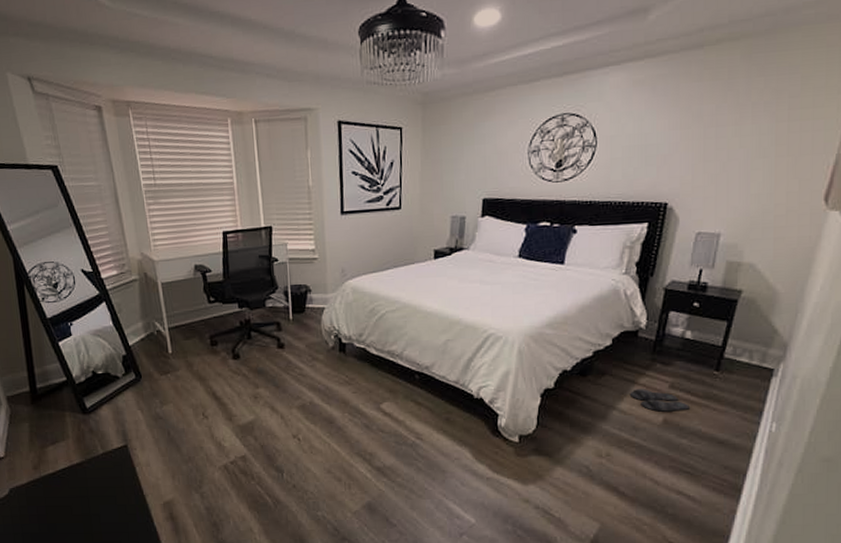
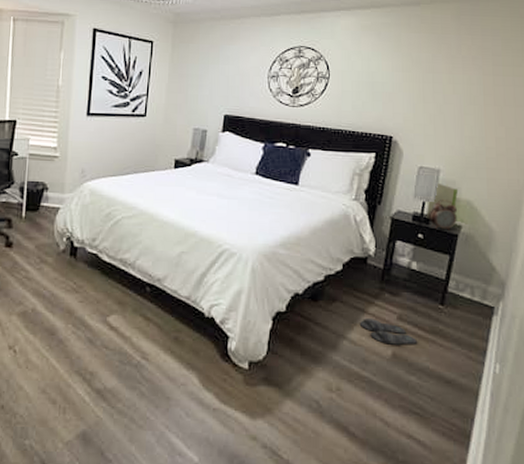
book: none [703,247,741,294] -> present [426,182,459,228]
alarm clock: none [705,265,739,297] -> present [428,200,458,230]

